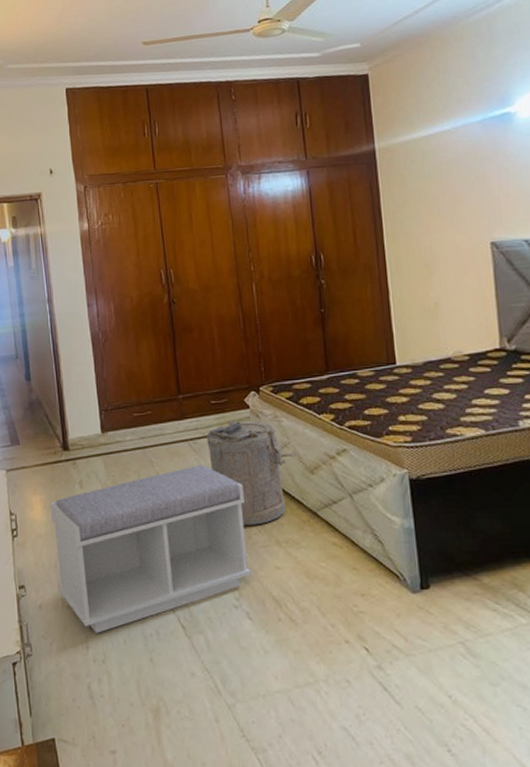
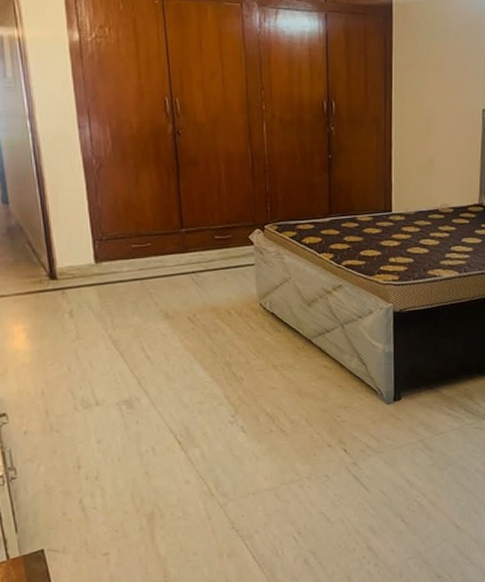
bench: present [50,465,251,633] -> none [35,297,248,453]
laundry hamper: present [207,419,296,525] -> none [209,254,295,352]

